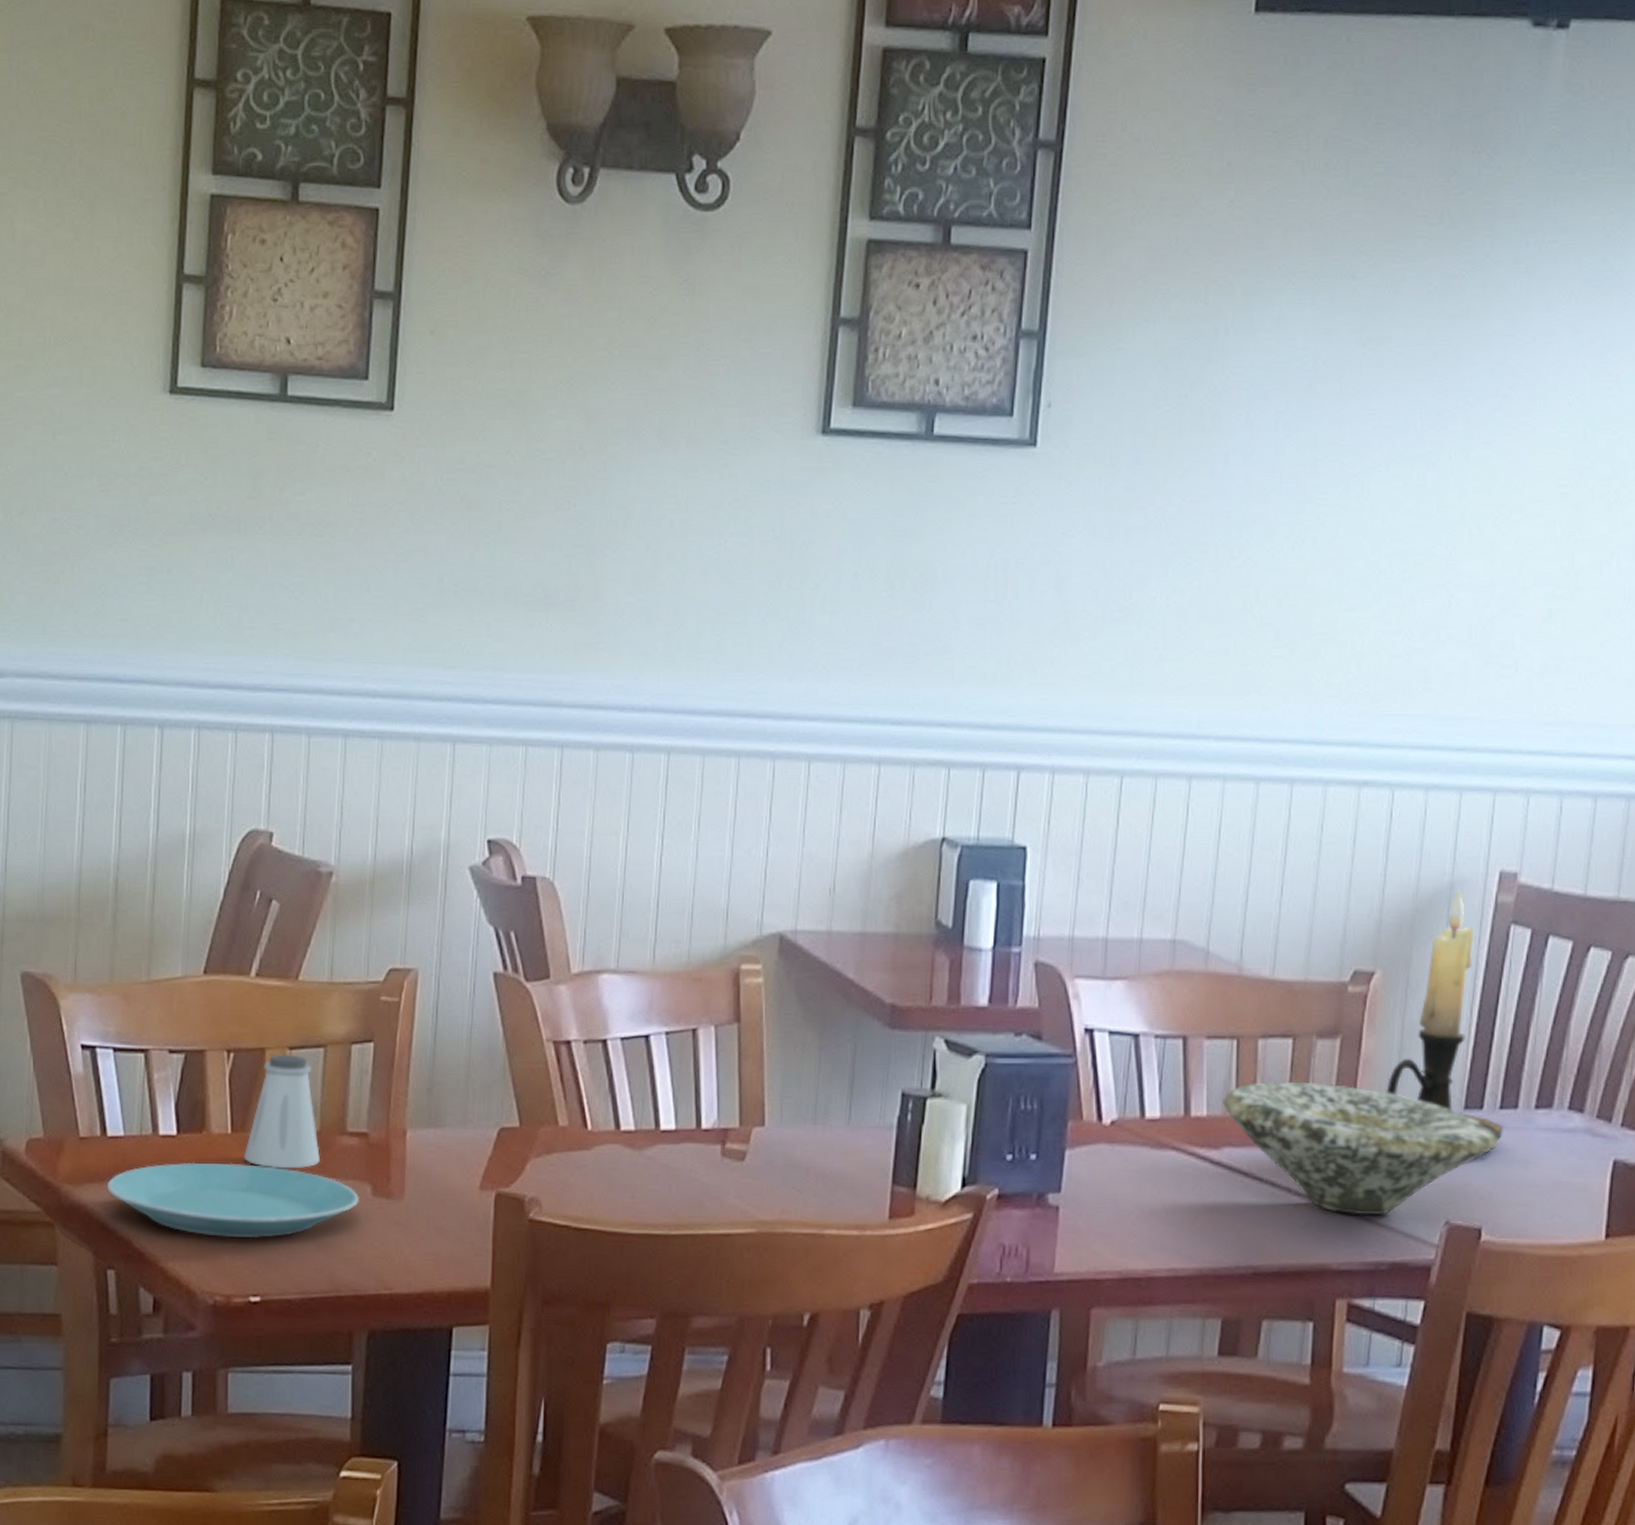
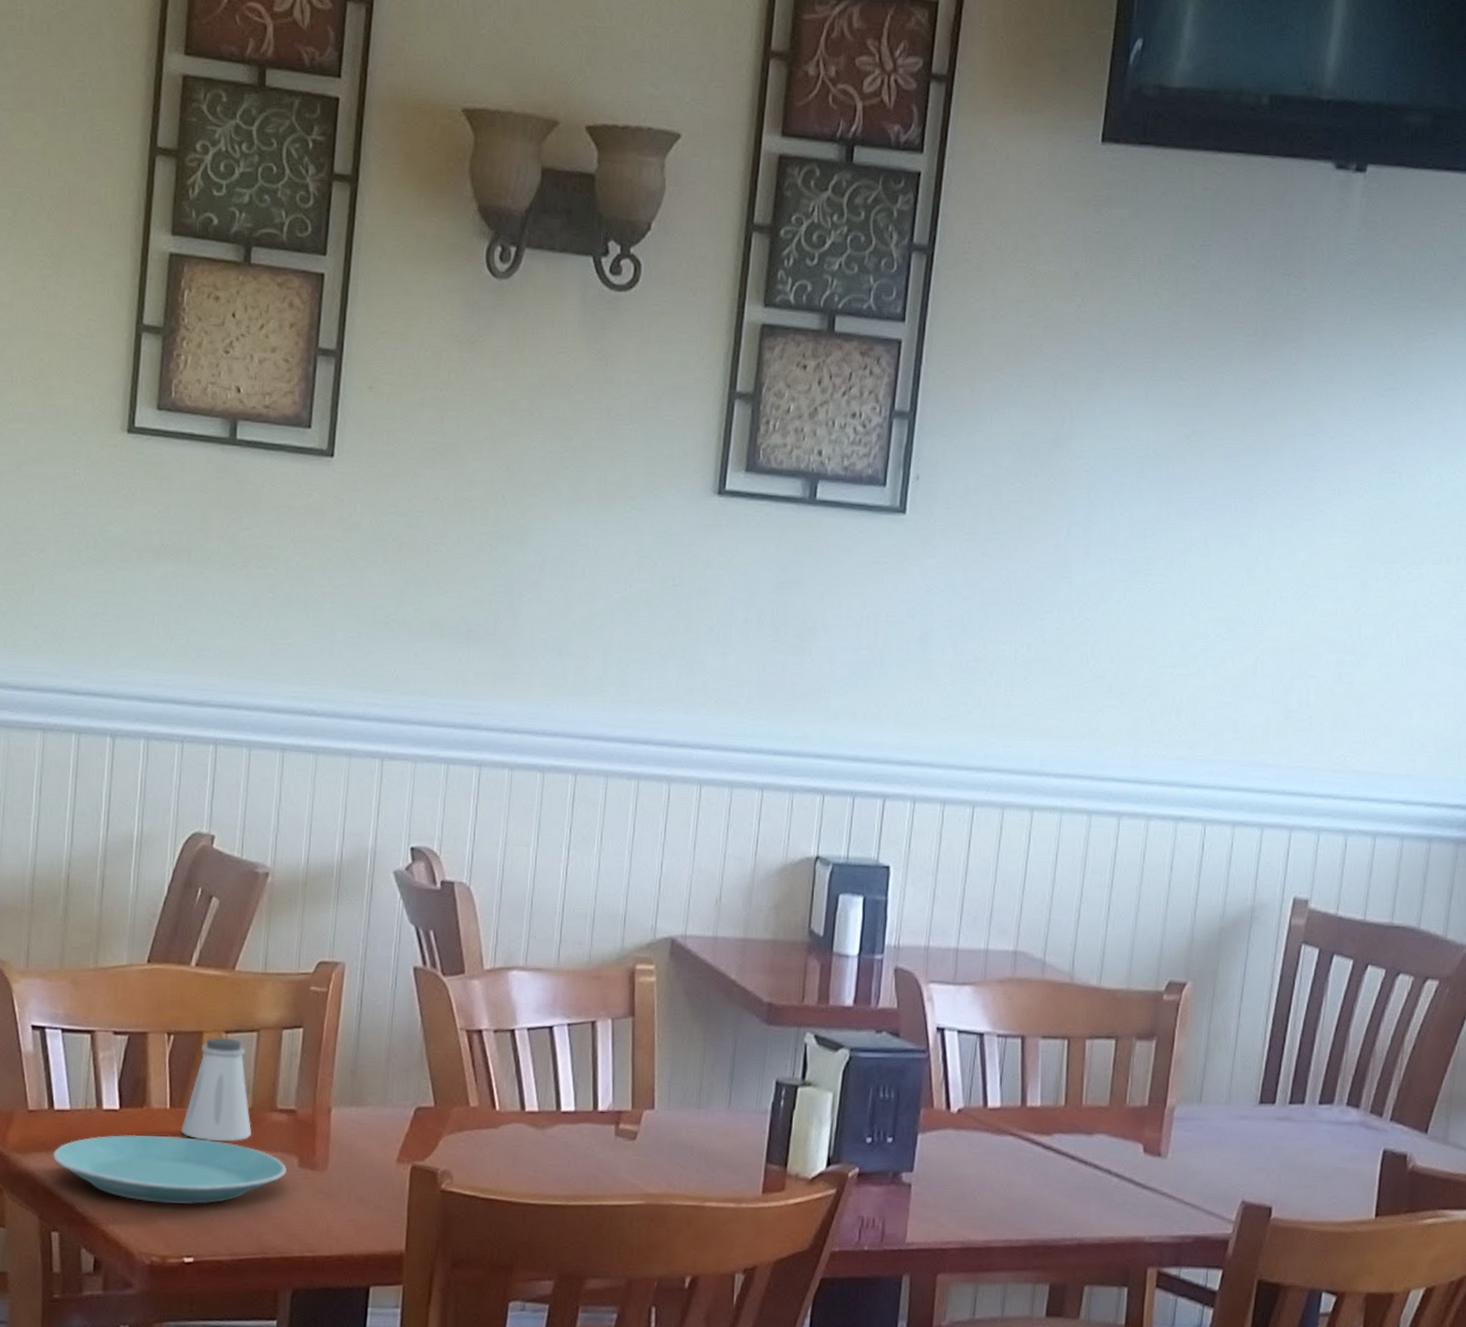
bowl: present [1223,1081,1499,1216] -> none [1054,1077,1288,1195]
candle holder: present [1386,889,1503,1141] -> none [1194,913,1292,1132]

